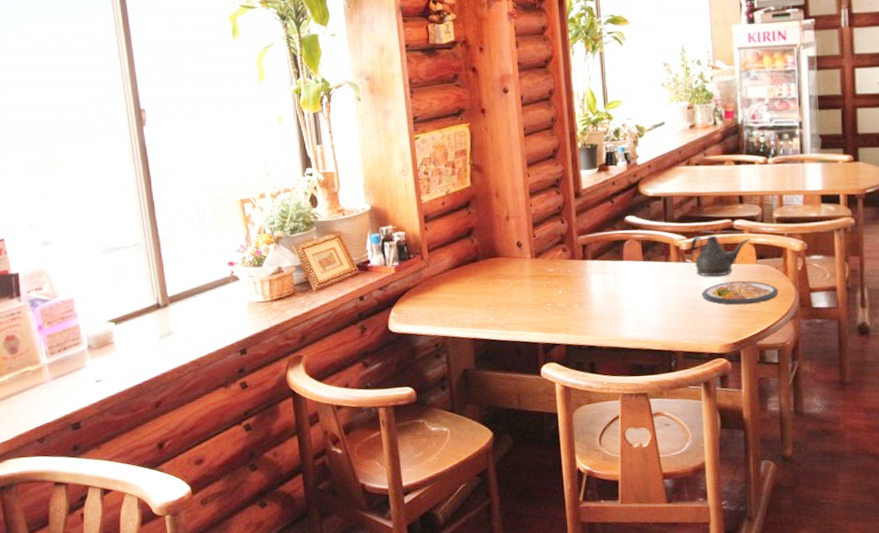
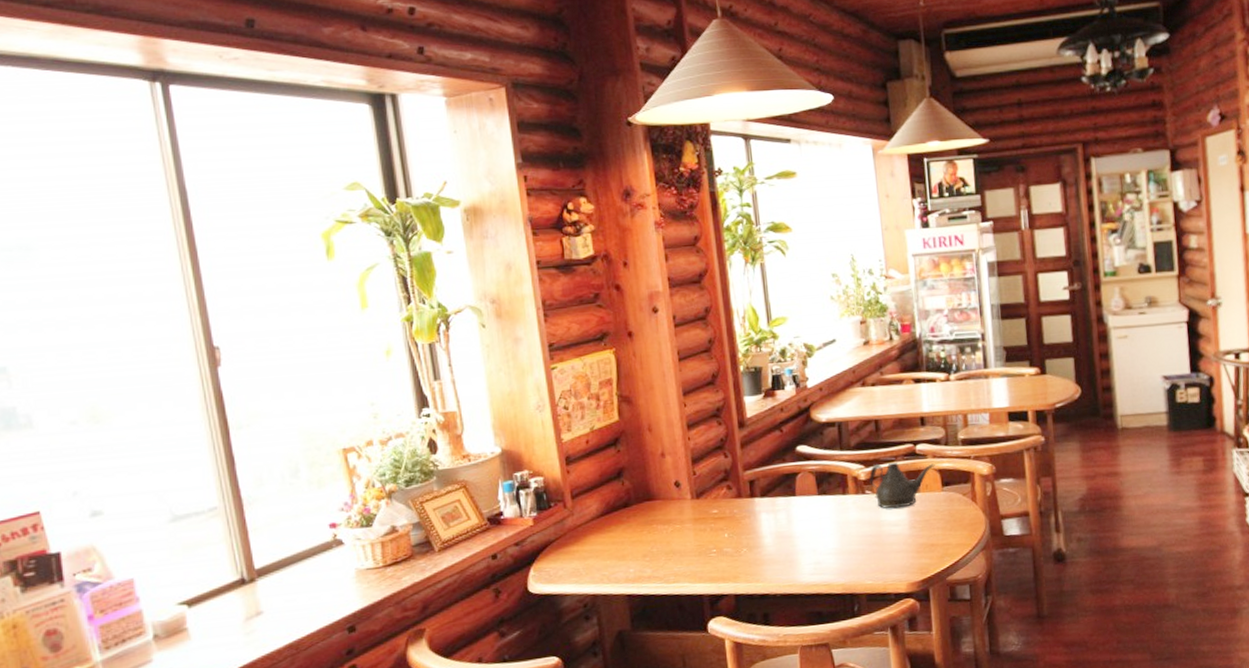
dish: present [701,281,779,305] -> none [884,510,967,539]

